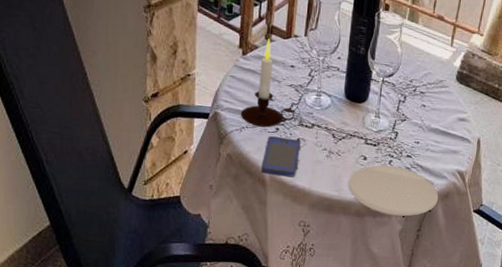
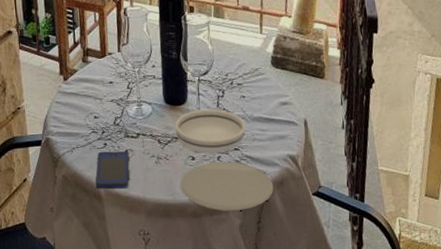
candle: present [240,39,294,128] -> none [69,61,119,145]
bowl: none [351,110,422,158] -> present [175,109,246,155]

